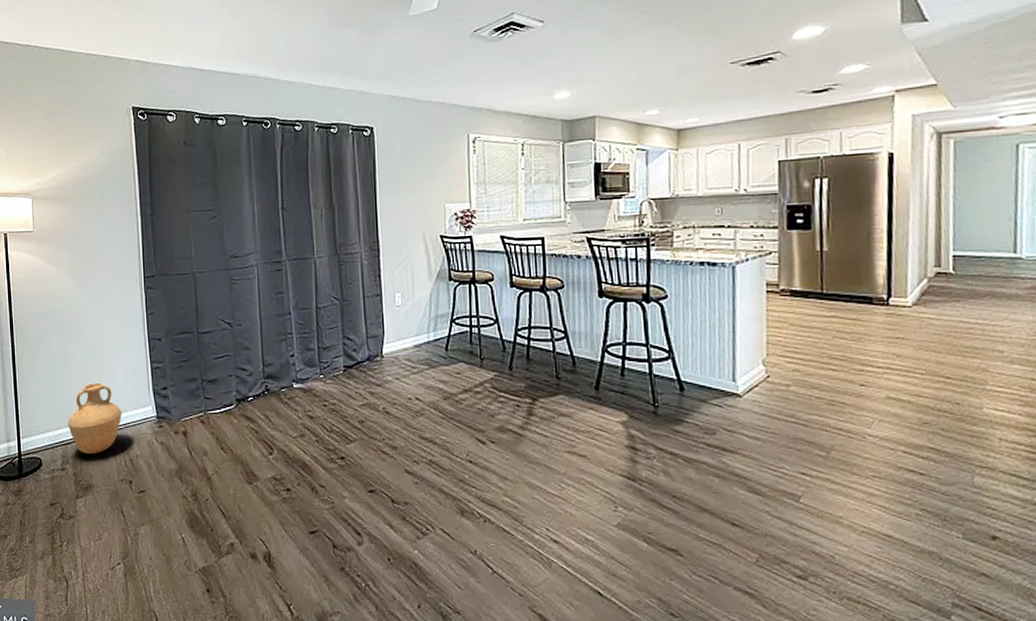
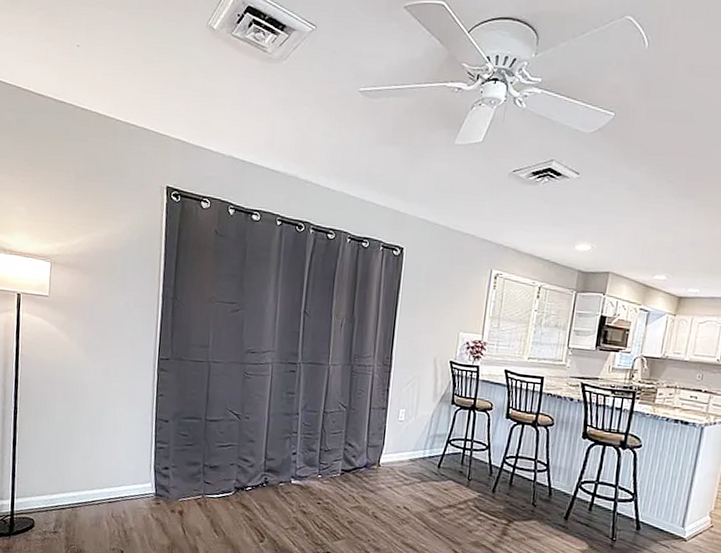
vase: present [68,382,122,455] -> none [65,454,121,522]

